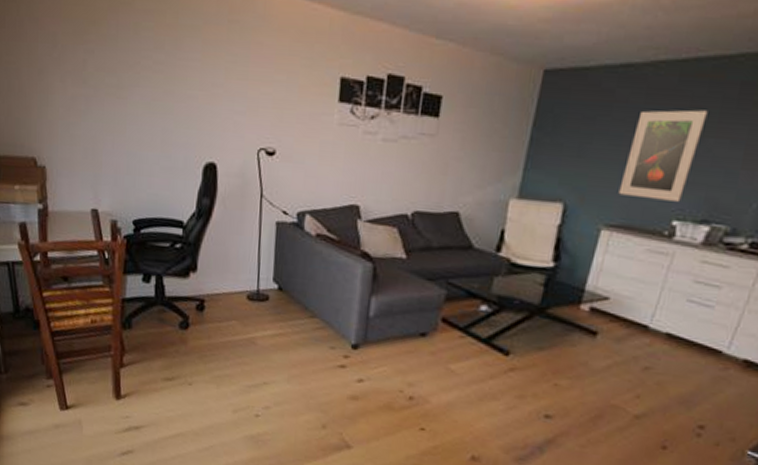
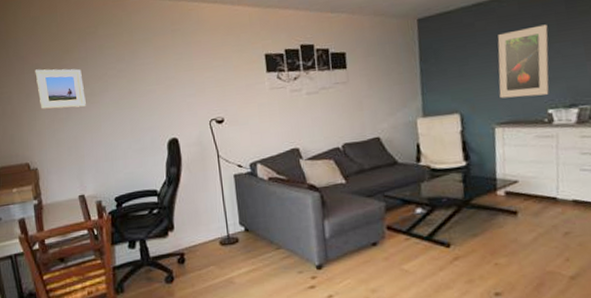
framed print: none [51,39,111,100] -> present [35,69,86,109]

